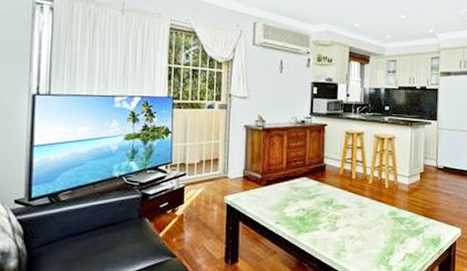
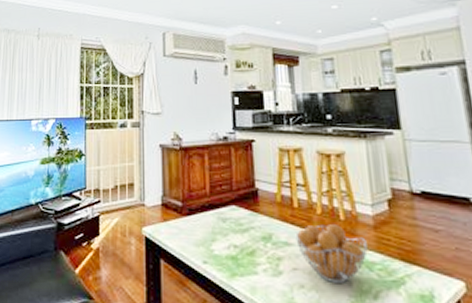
fruit basket: none [351,190,402,235] -> present [295,223,368,284]

